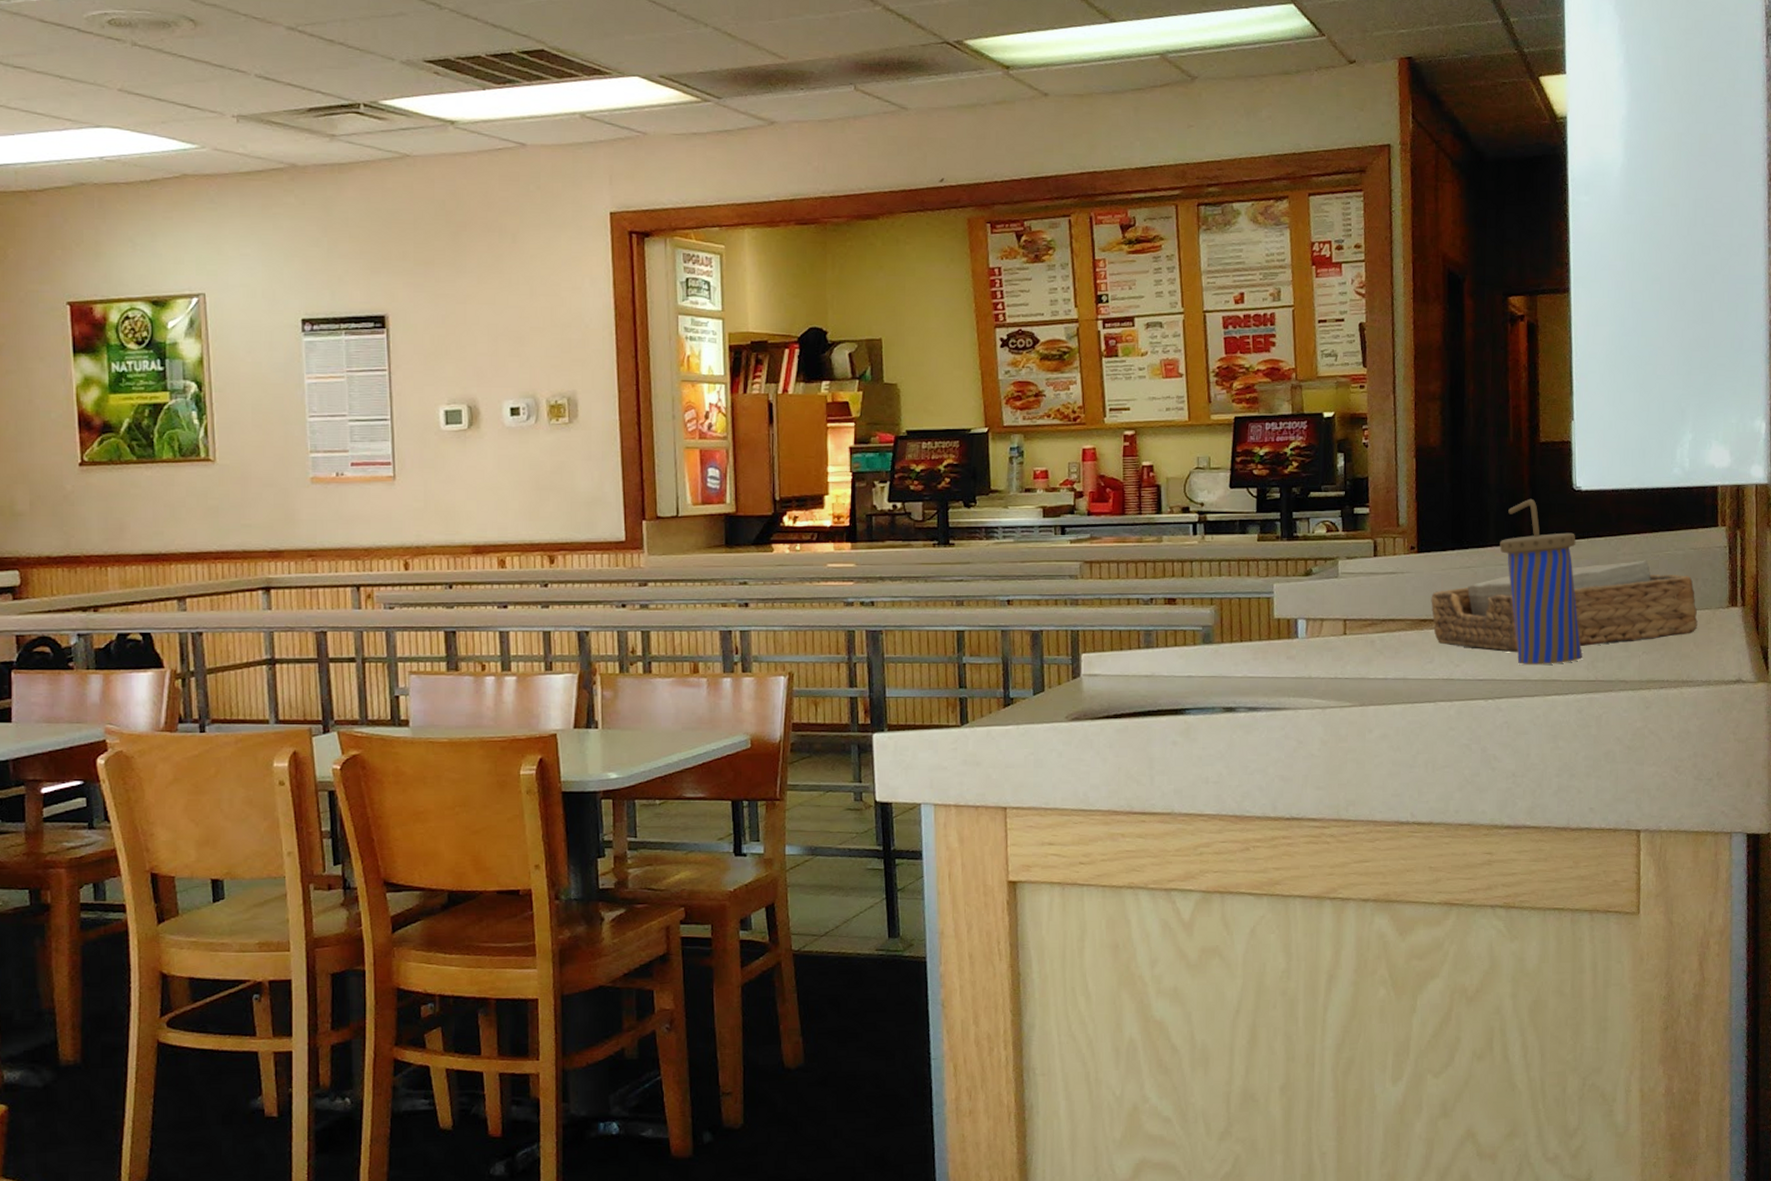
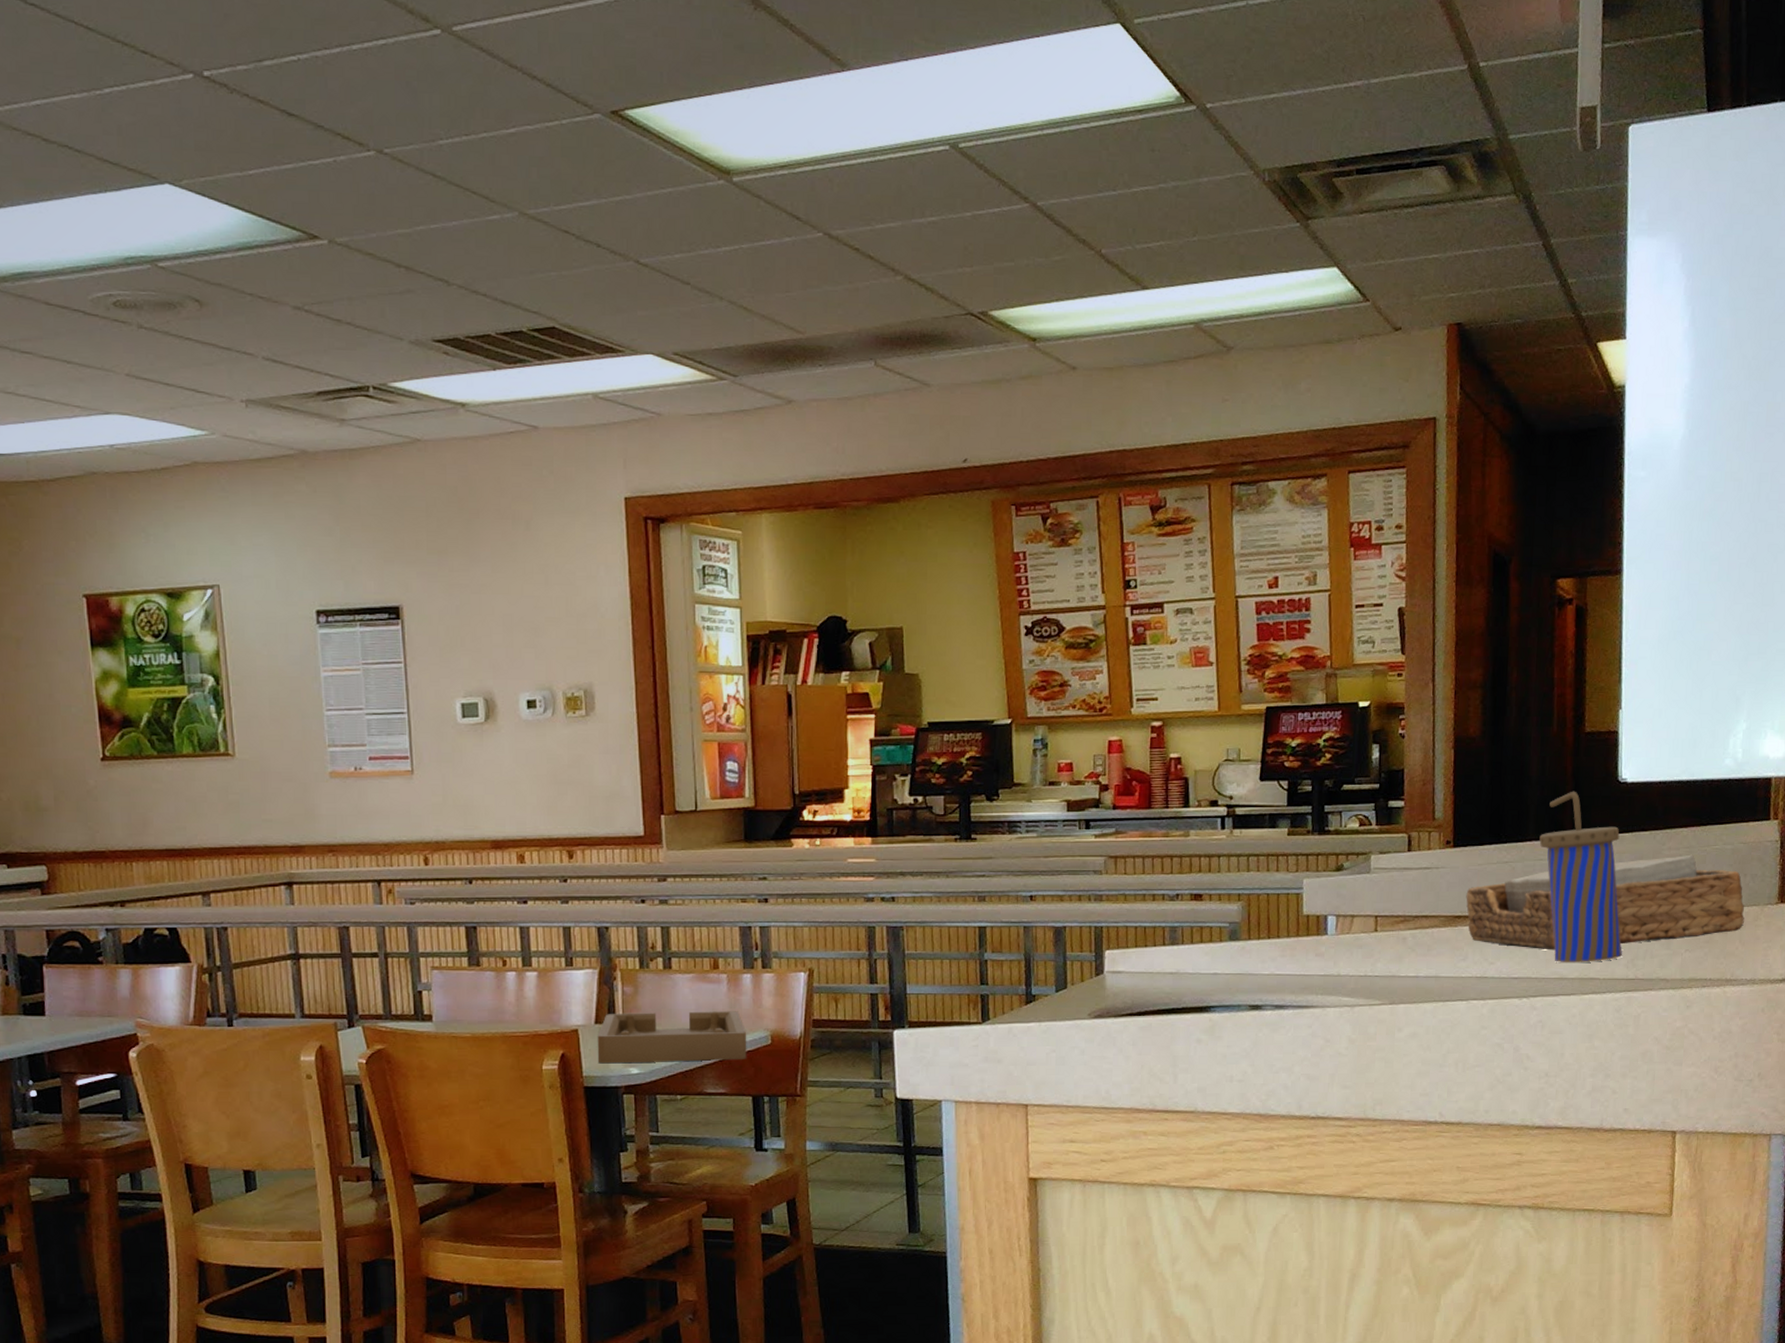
tray: none [576,715,727,769] -> present [597,1011,747,1064]

